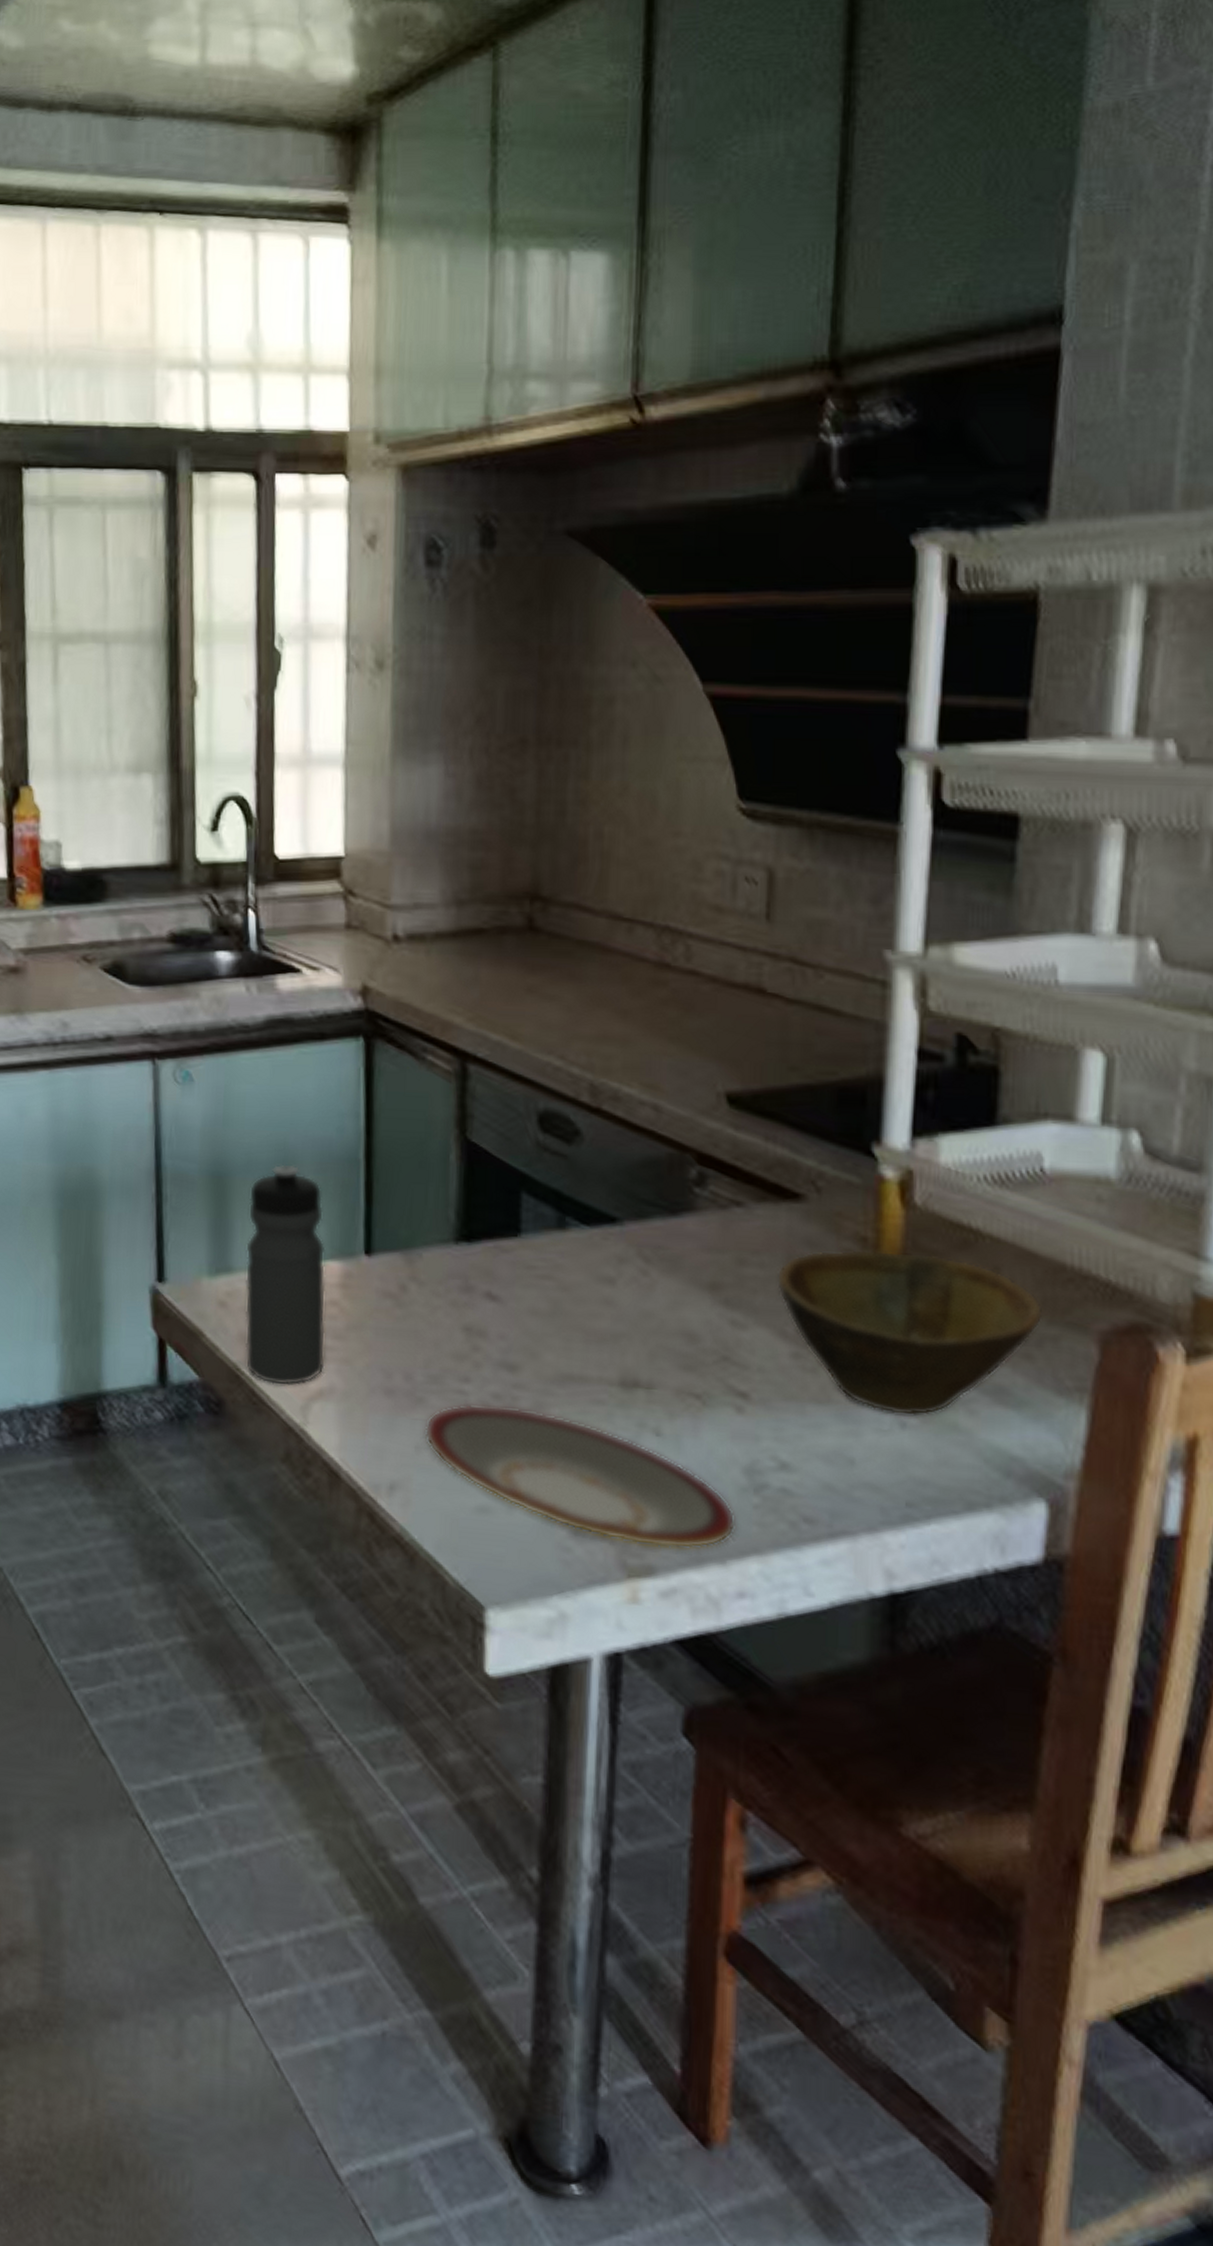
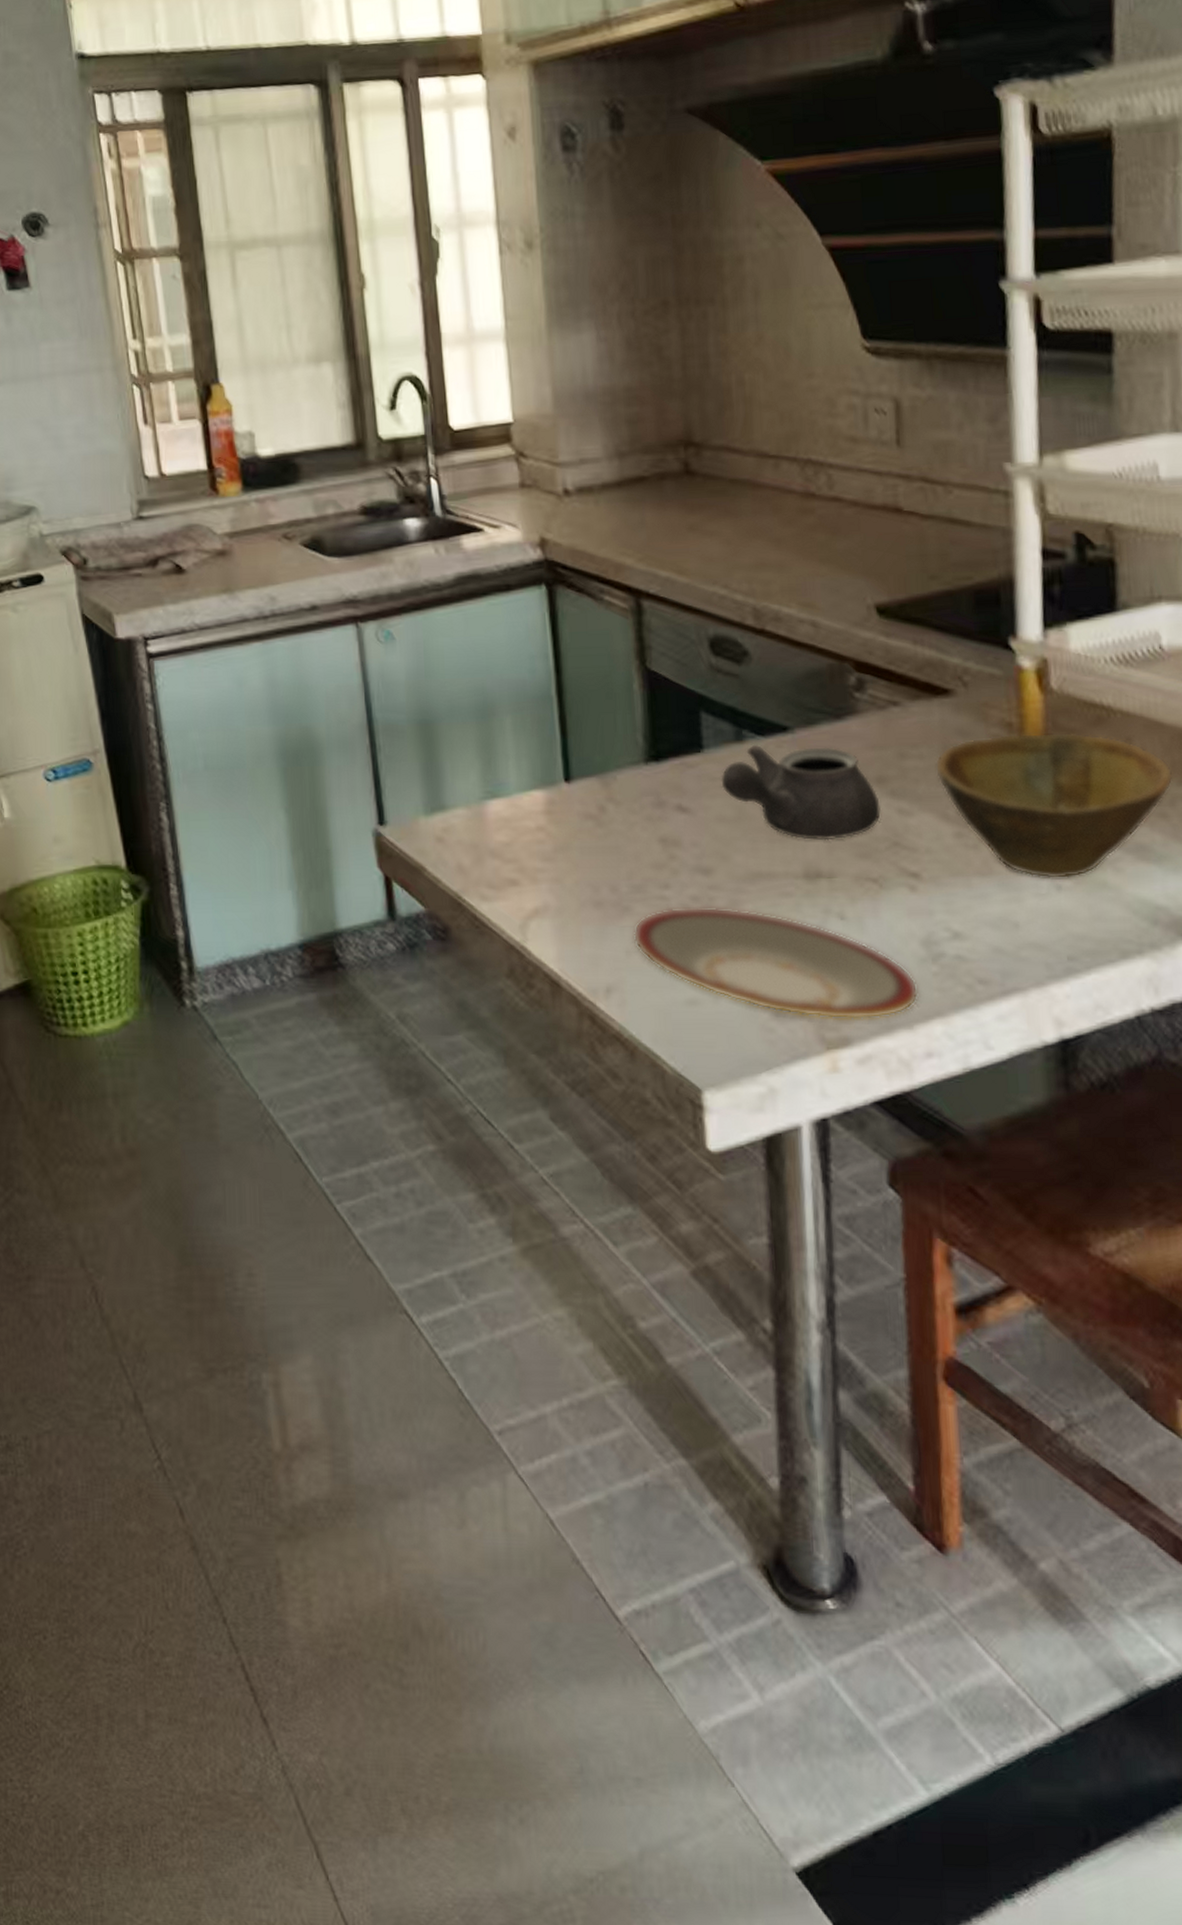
water bottle: present [245,1164,326,1386] -> none [455,707,538,908]
teapot: none [537,1233,712,1348] -> present [720,744,881,841]

